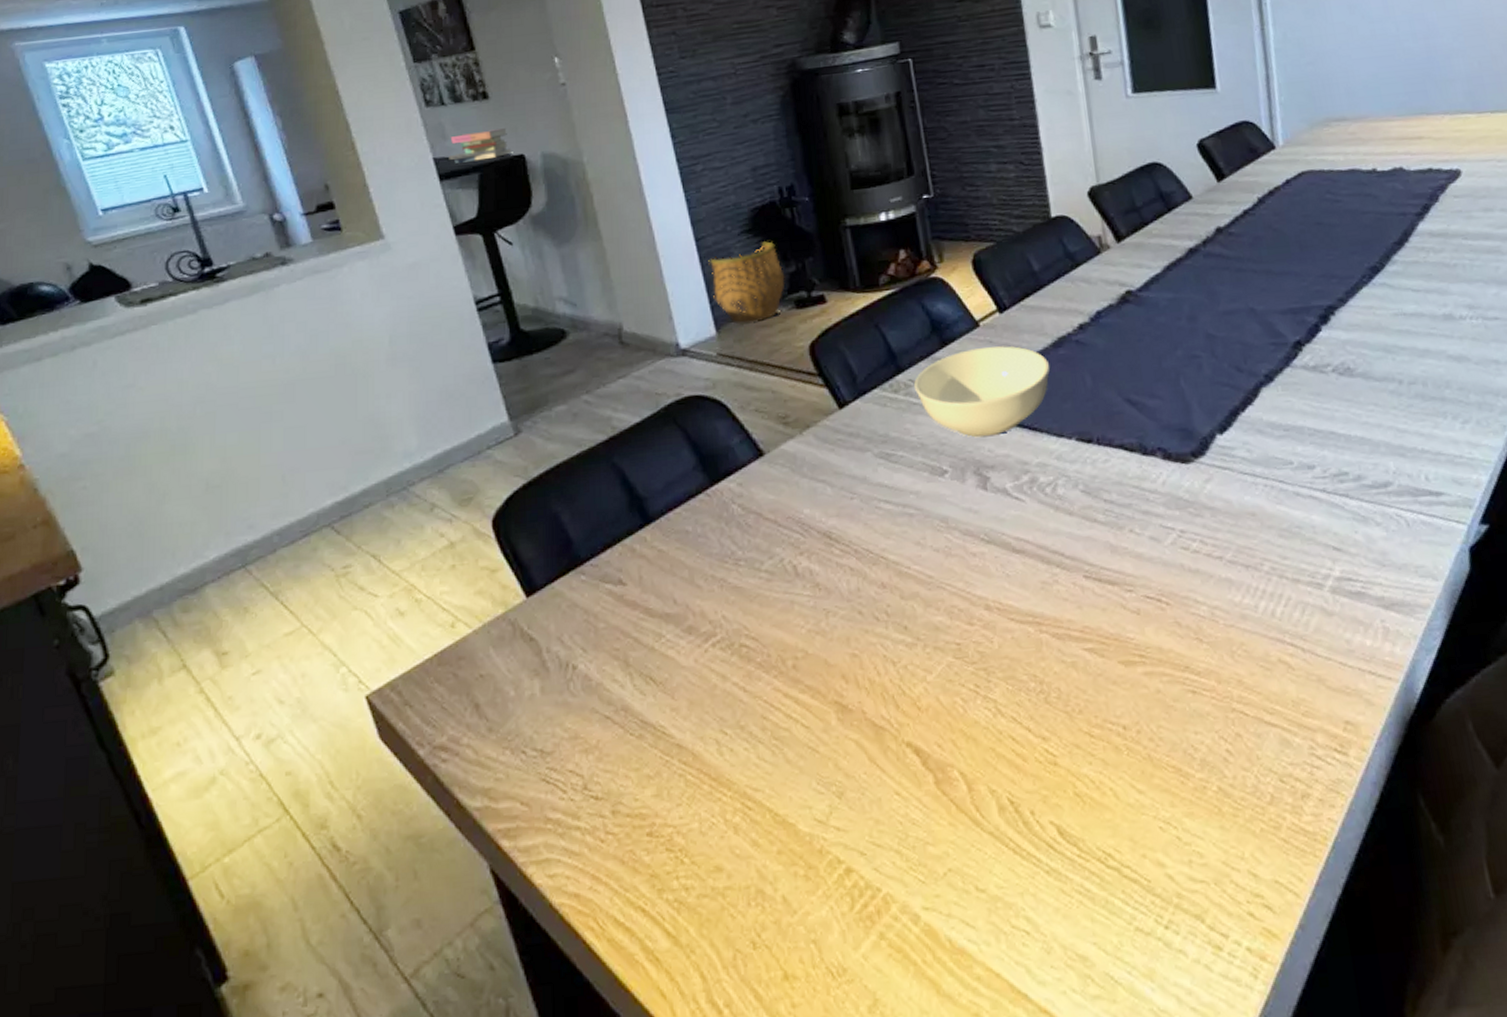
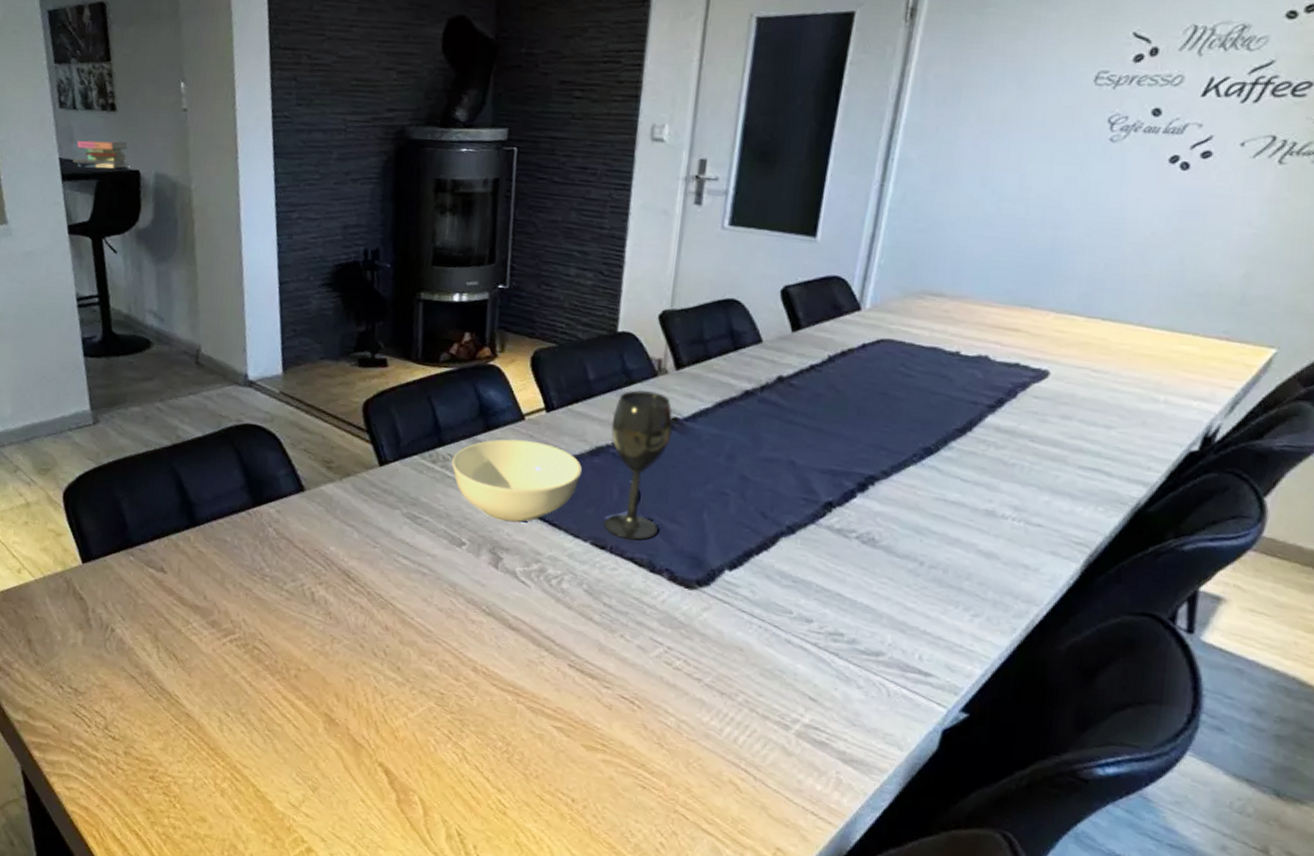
basket: present [708,241,786,325] -> none [286,297,354,372]
wine glass: none [1066,268,1140,427] -> present [602,389,674,540]

